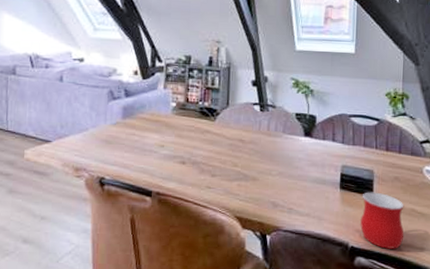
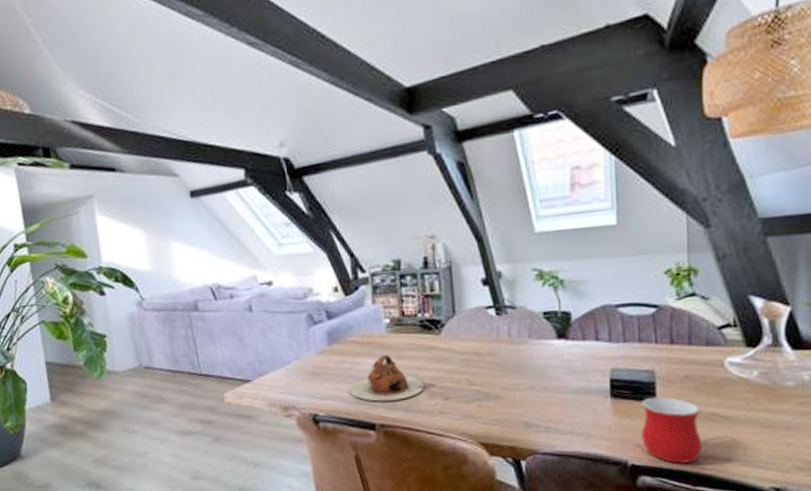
teapot: none [134,132,198,173] -> present [348,354,425,402]

